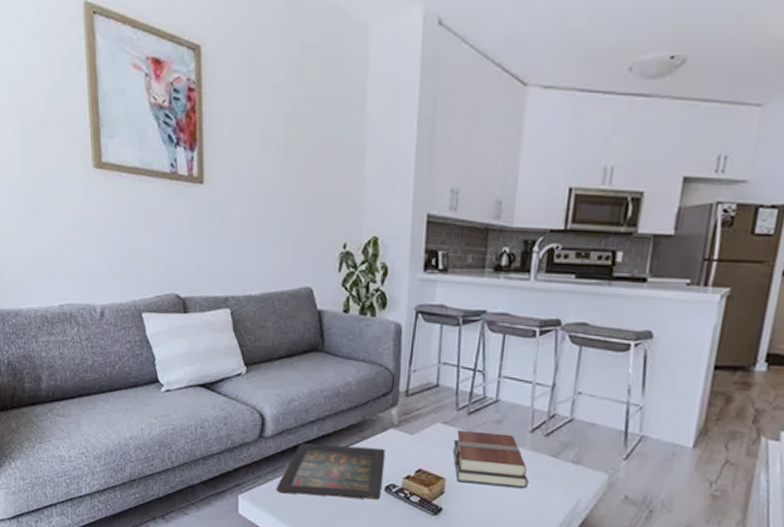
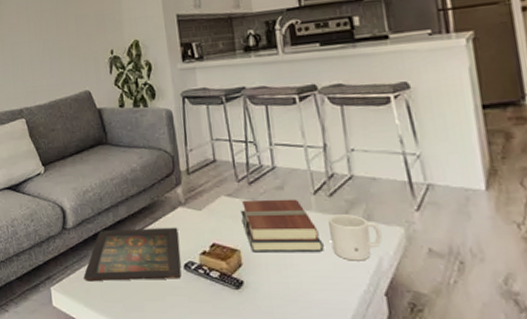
mug: none [536,454,587,501] -> present [328,214,382,261]

